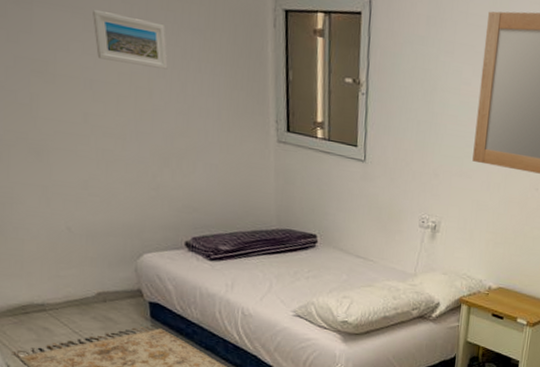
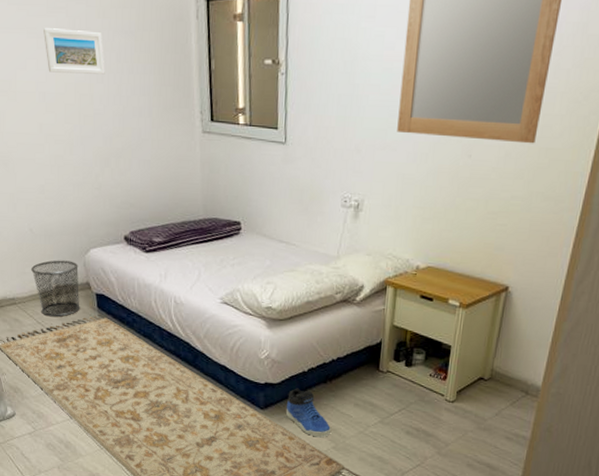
waste bin: none [66,263,129,327] -> present [30,260,80,317]

